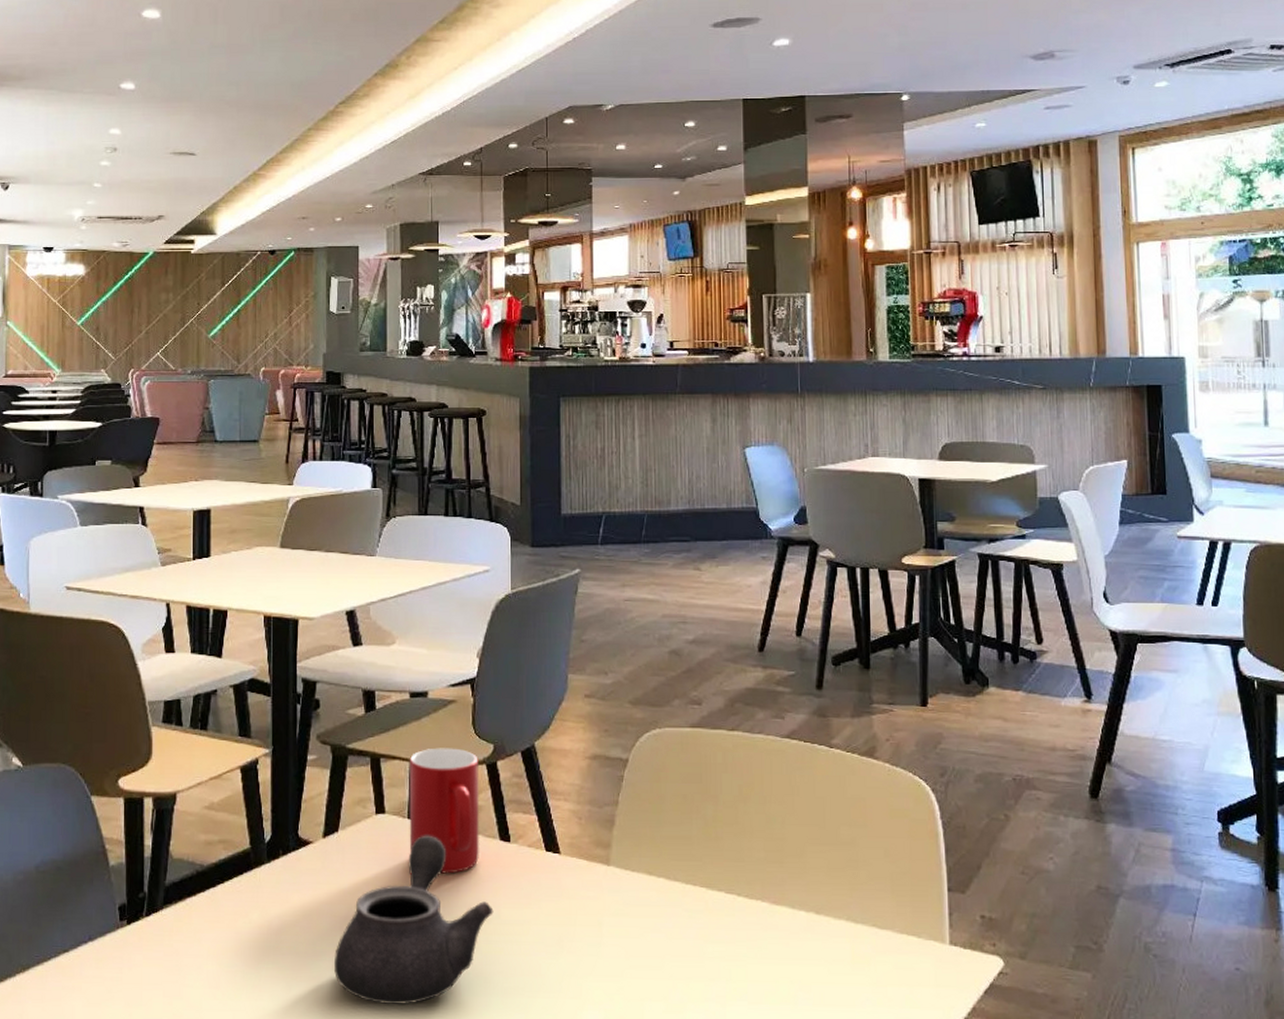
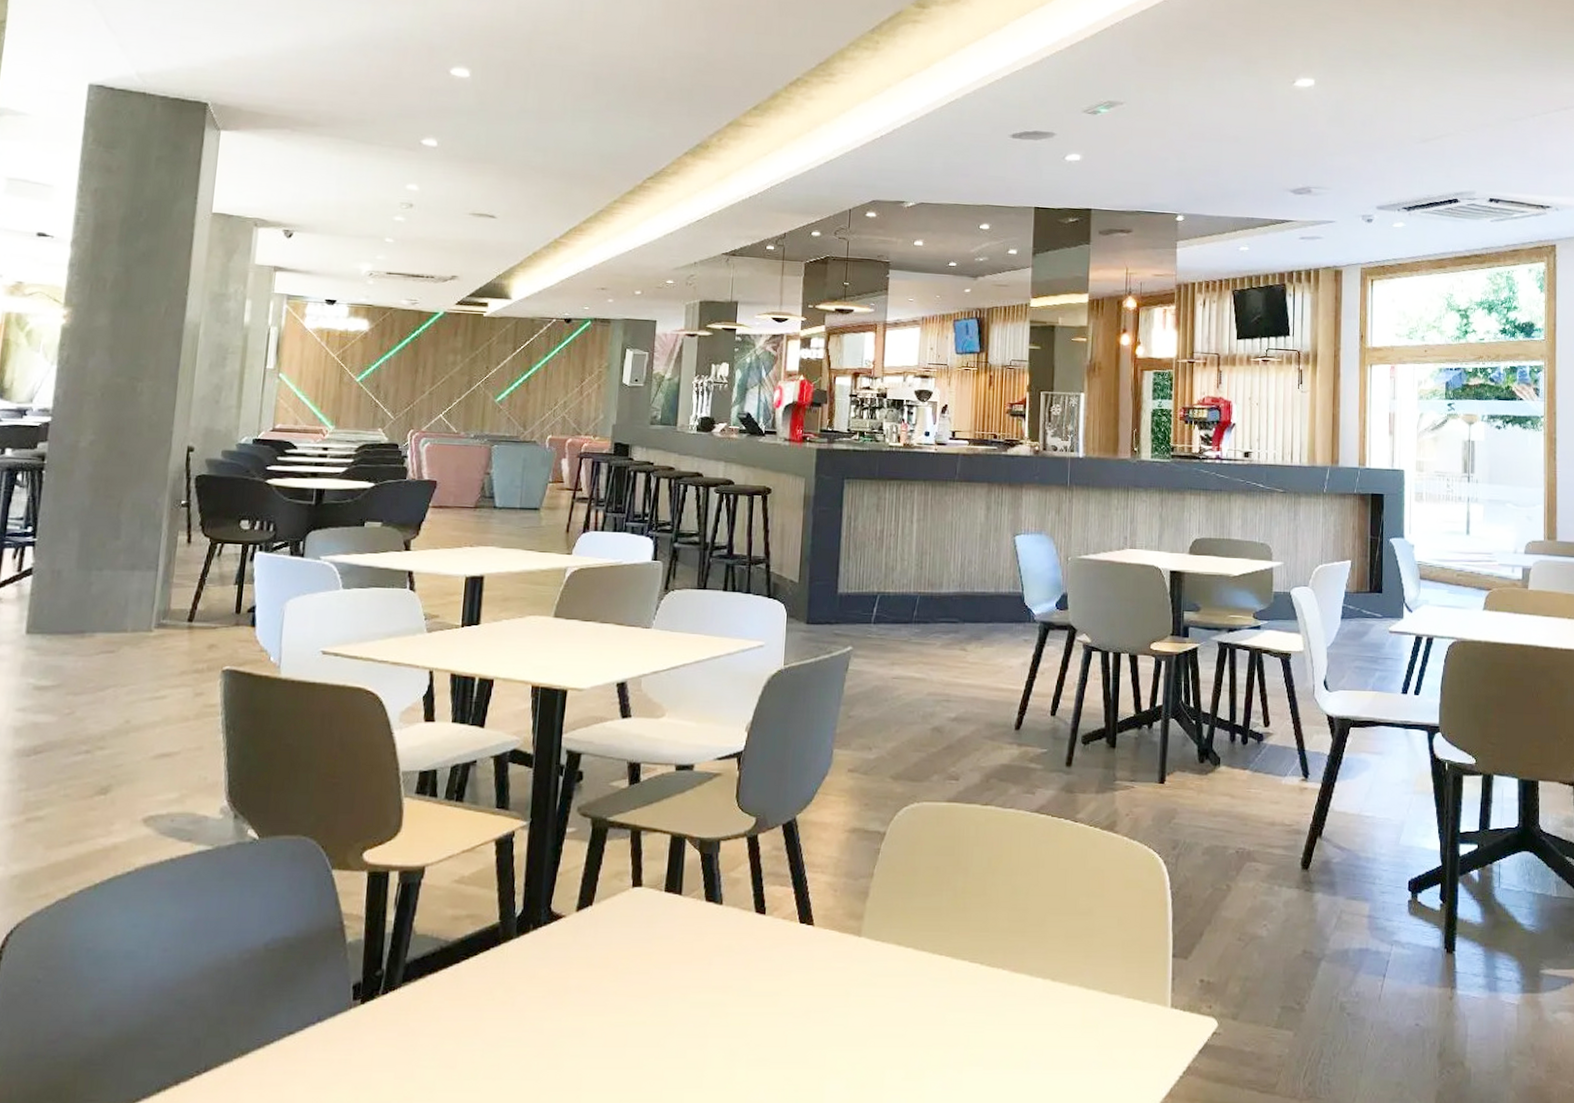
teapot: present [334,835,494,1004] -> none [578,908,744,1079]
cup: present [409,748,480,874] -> none [664,820,740,947]

